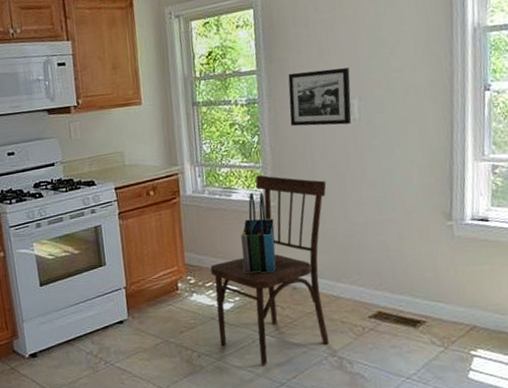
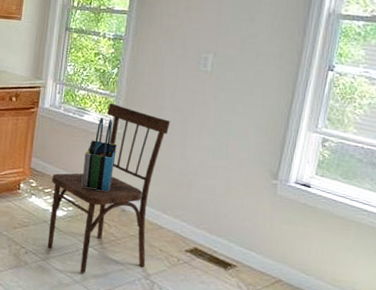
picture frame: present [288,67,352,126] -> none [149,19,211,76]

